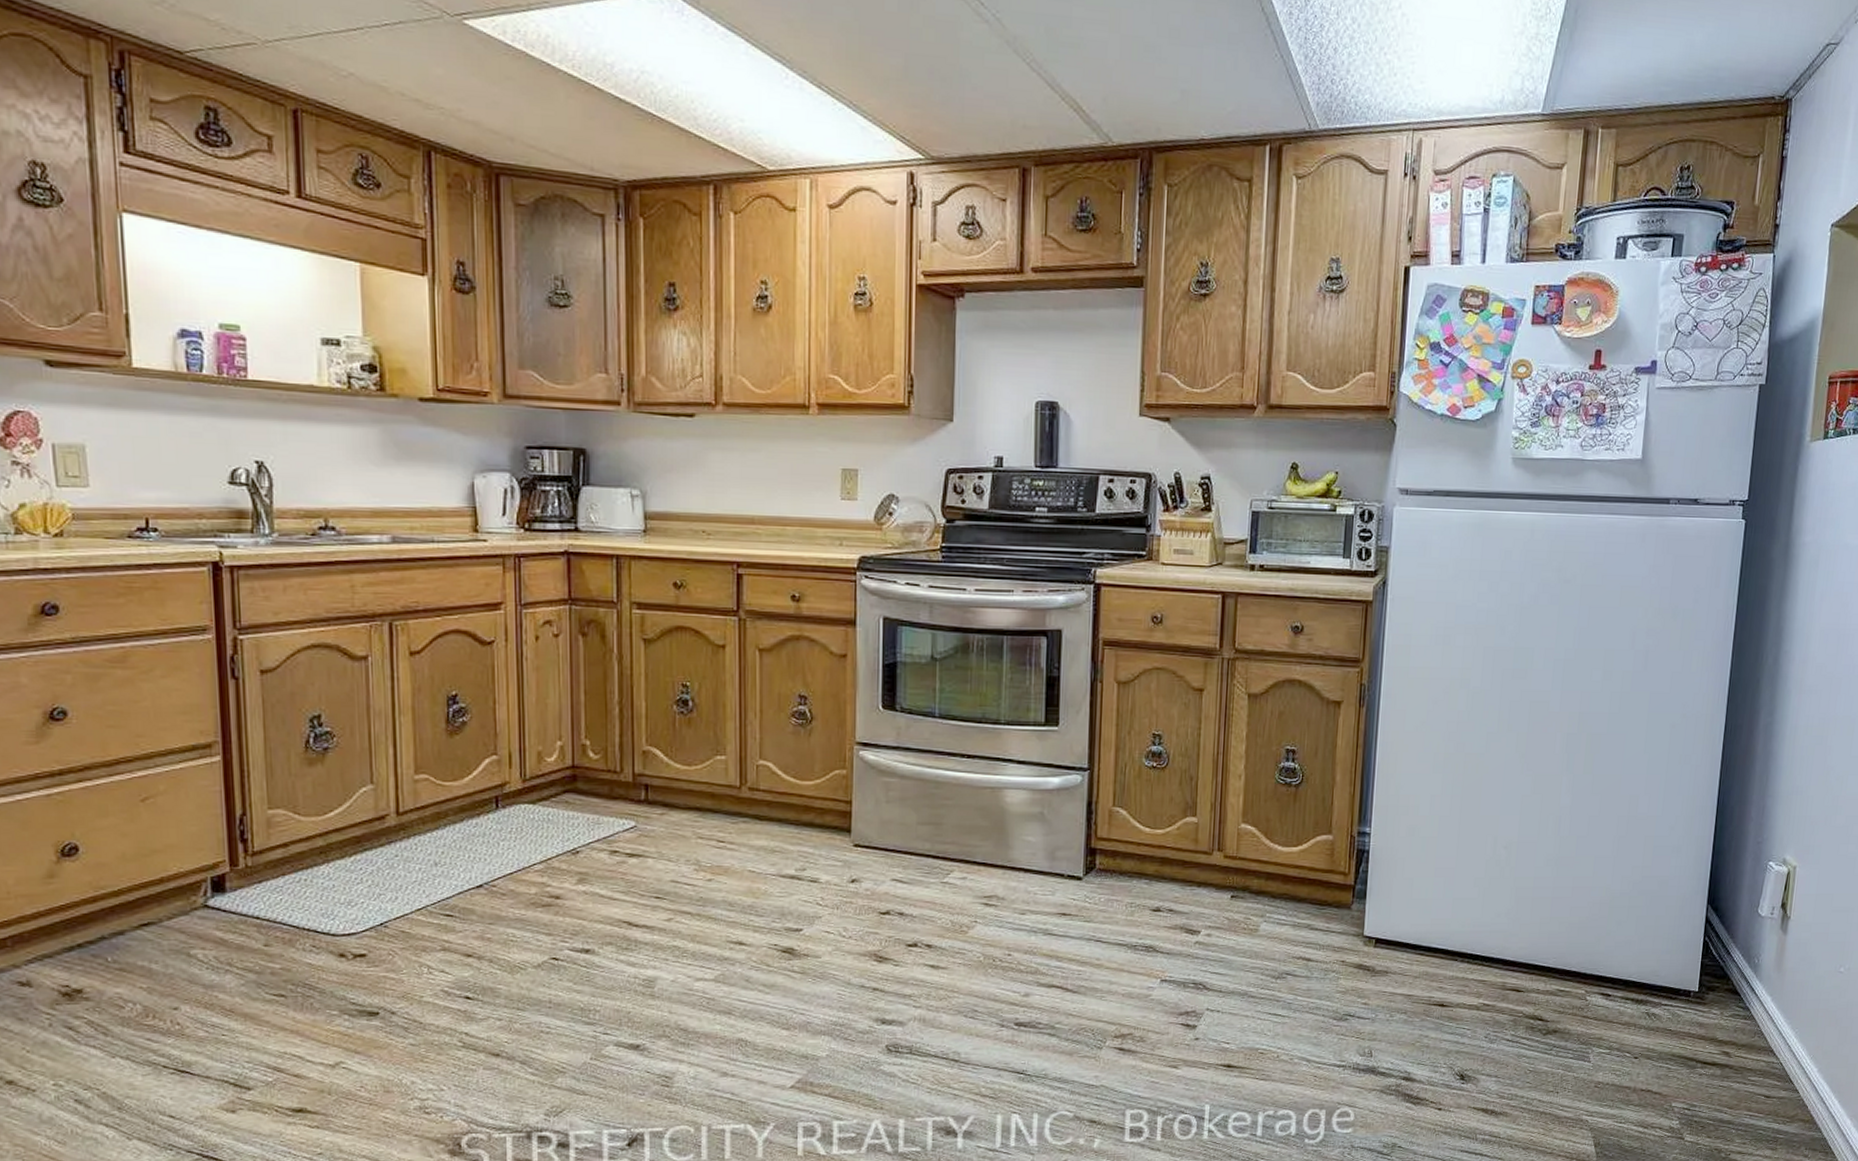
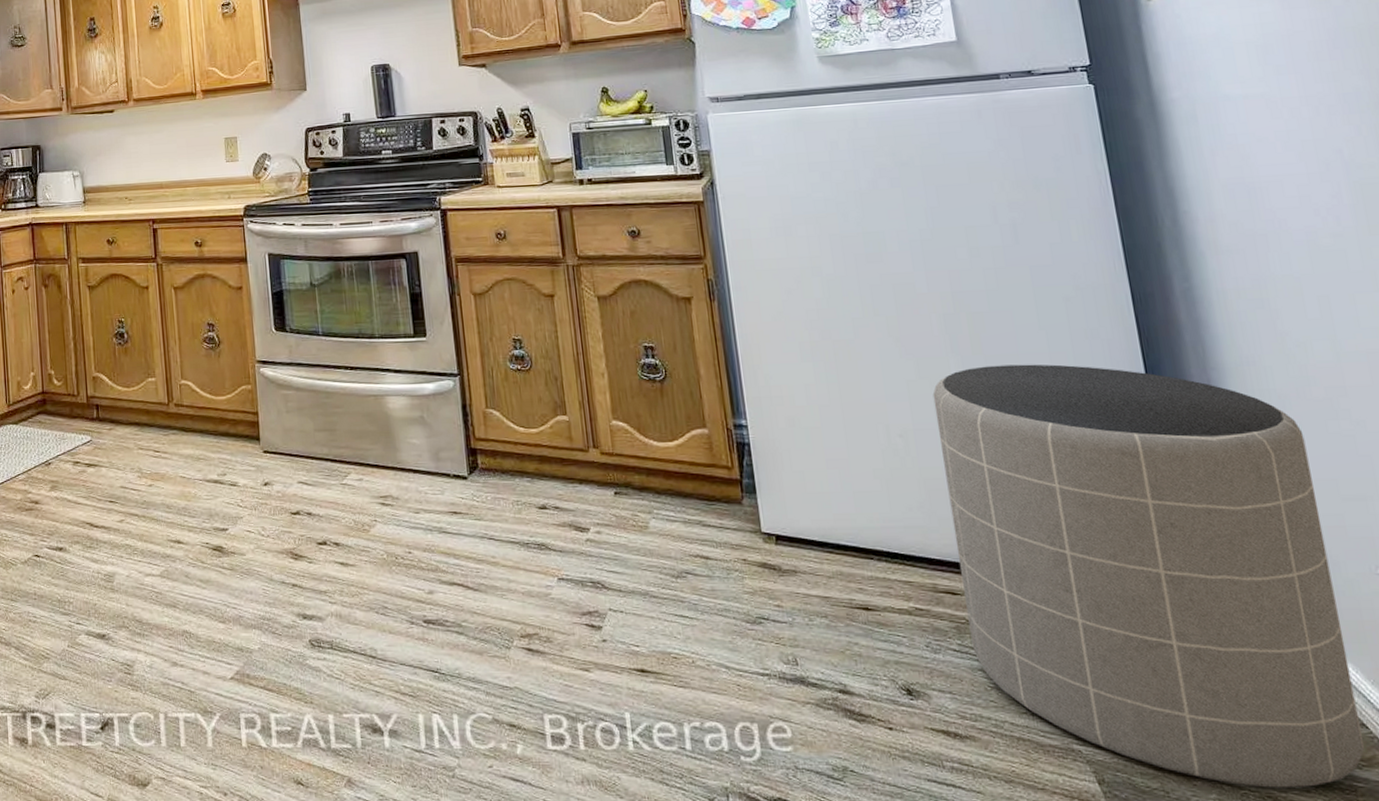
trash can: none [1522,785,1821,1143] -> present [932,364,1364,788]

